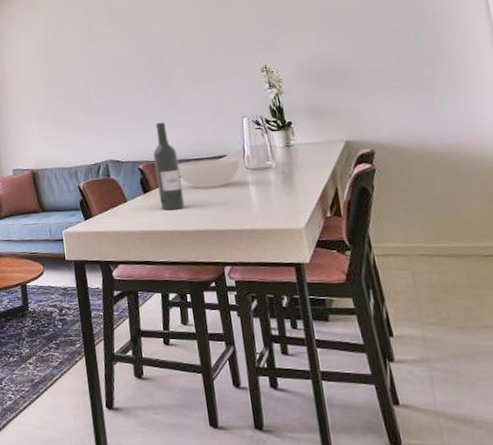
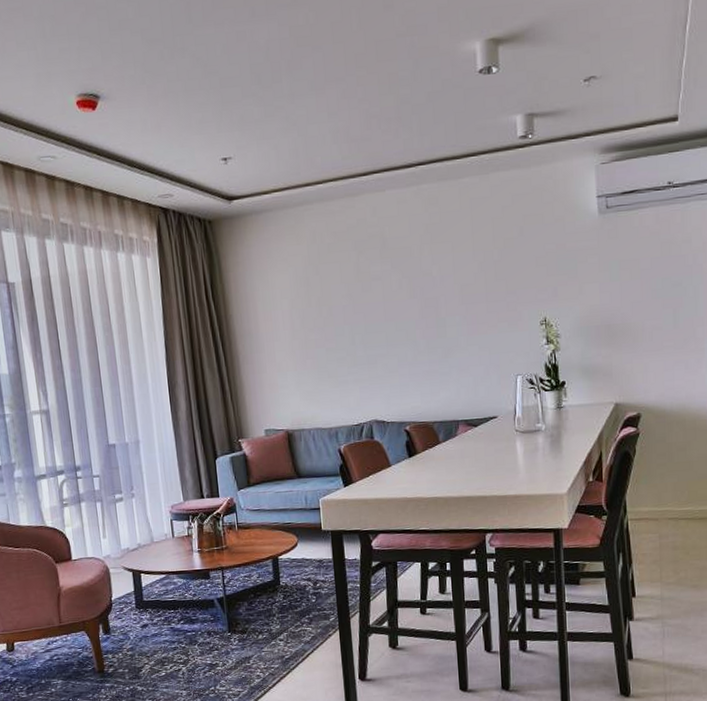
wine bottle: present [153,122,185,211] -> none [421,379,450,476]
bowl: present [177,158,240,189] -> none [446,419,511,453]

